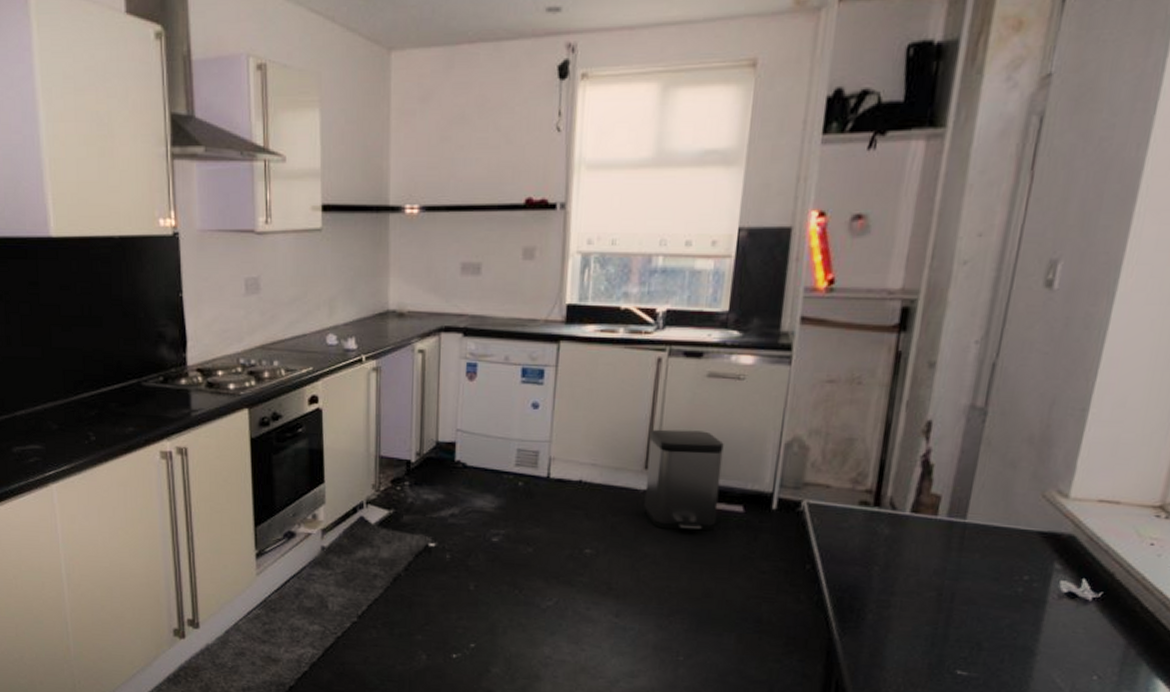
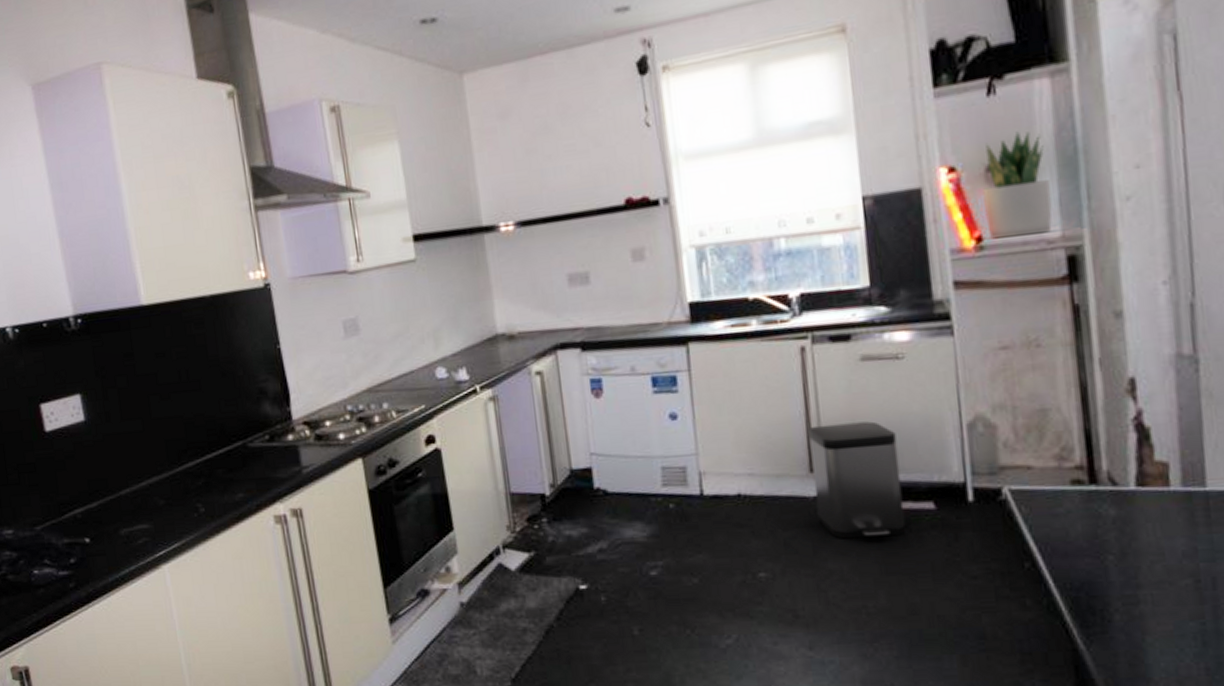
planter: none [841,187,905,284] -> present [983,131,1053,239]

